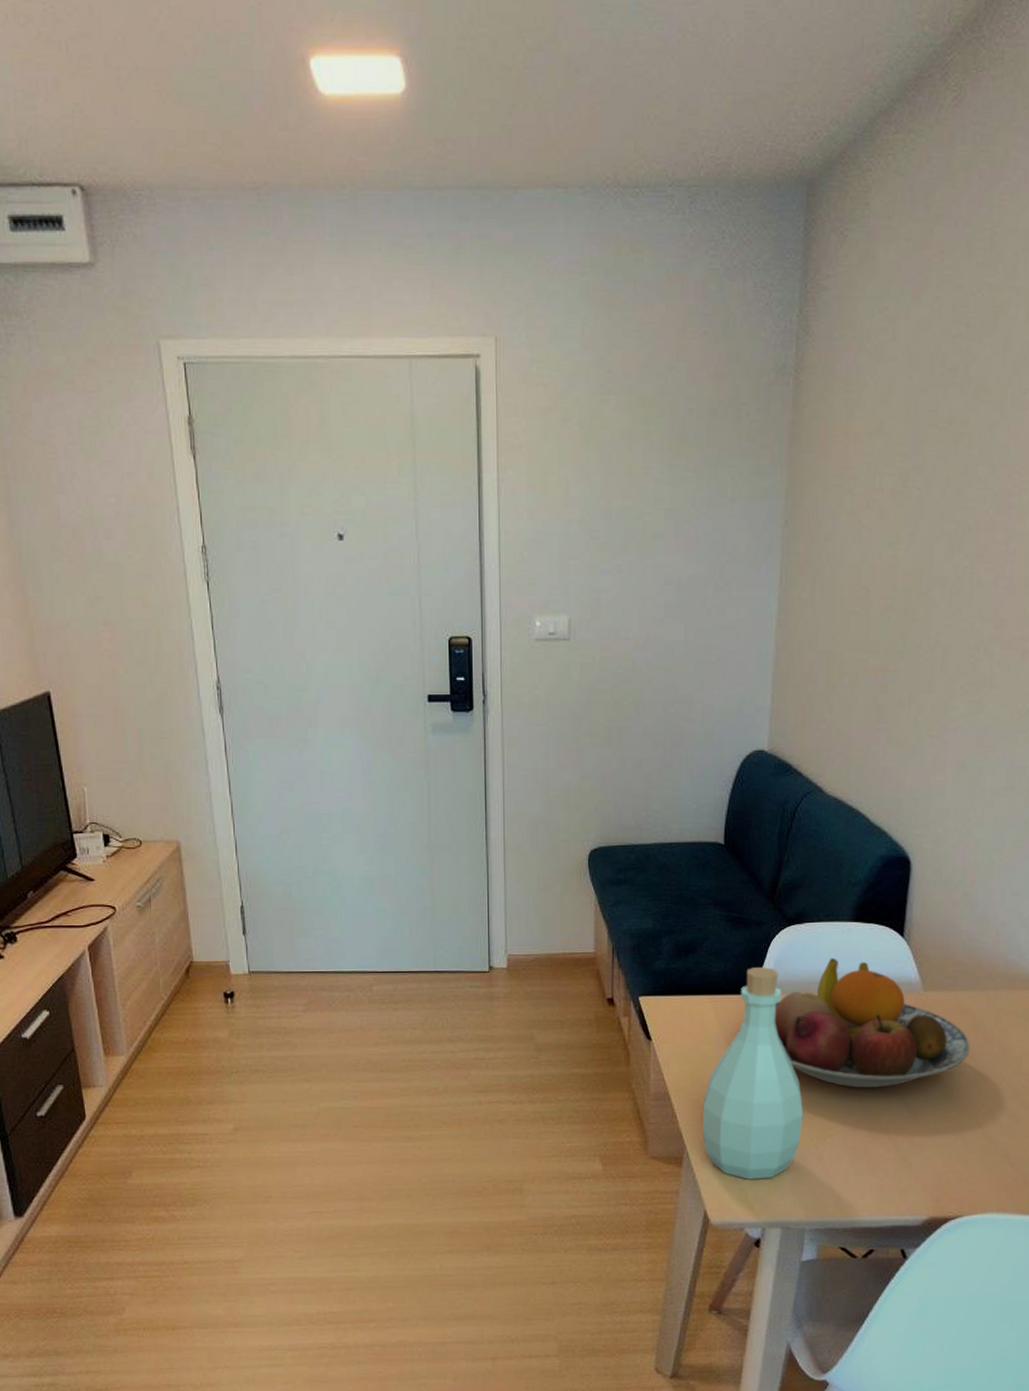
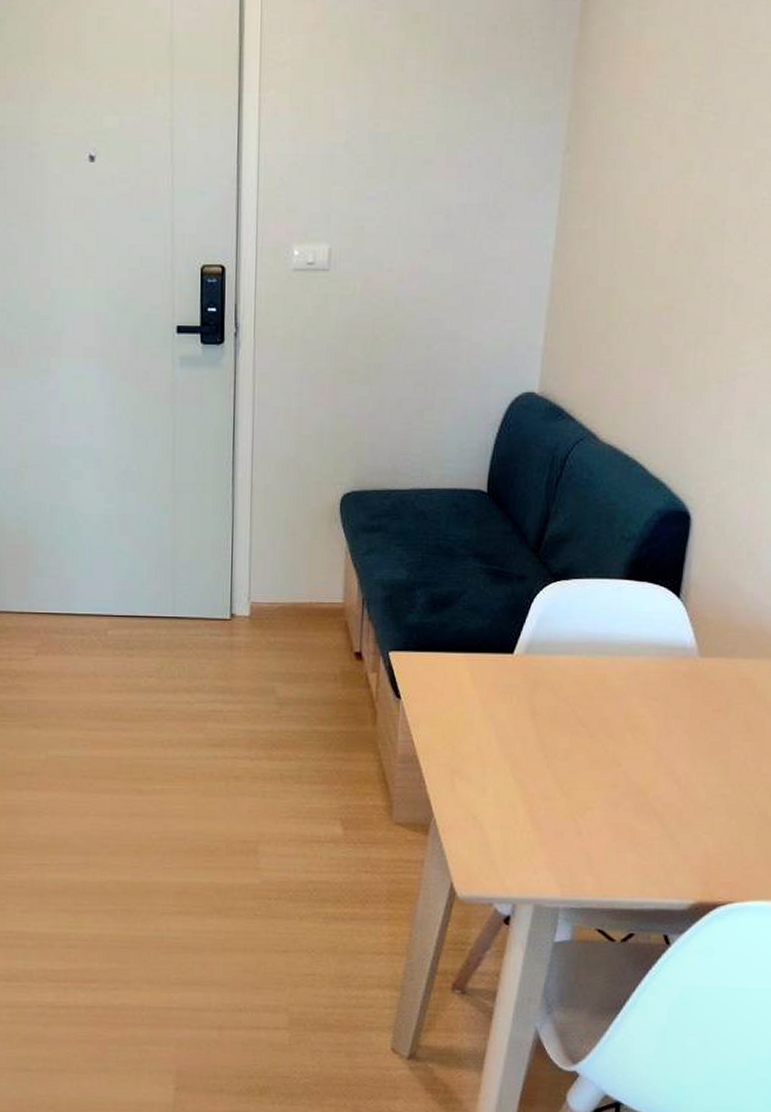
bottle: present [702,967,804,1180] -> none [452,625,563,852]
fruit bowl: present [774,958,970,1088] -> none [534,617,749,759]

